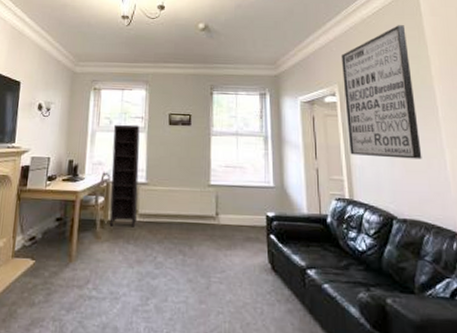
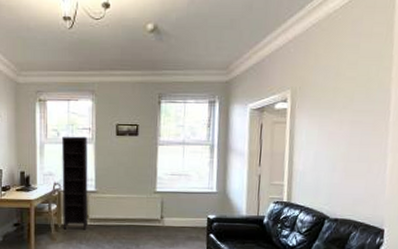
wall art: present [341,25,422,160] -> none [293,20,374,164]

